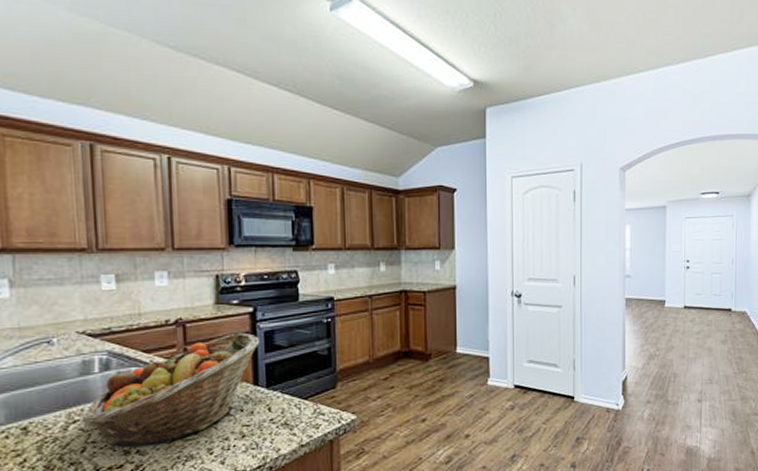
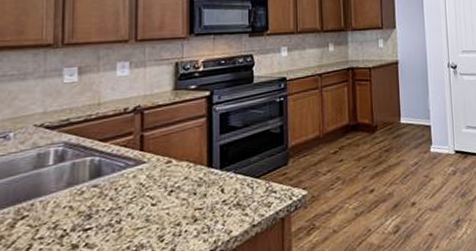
fruit basket: present [81,332,260,448] -> none [30,116,215,242]

